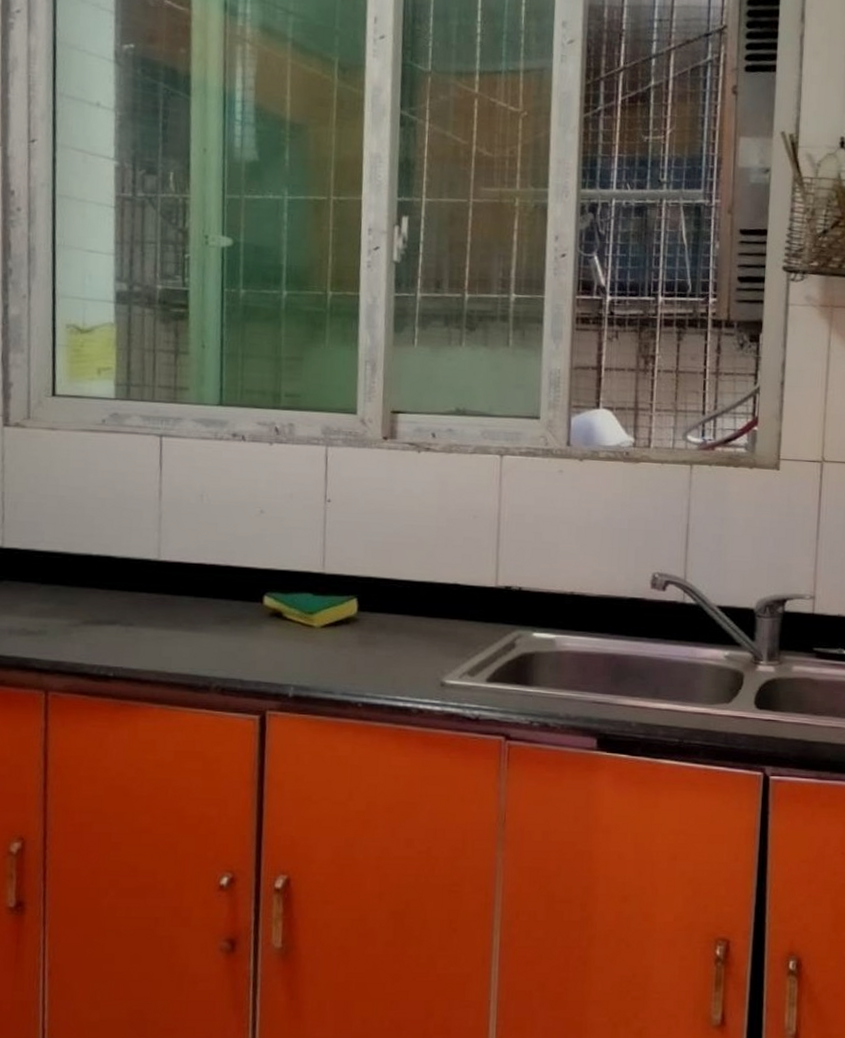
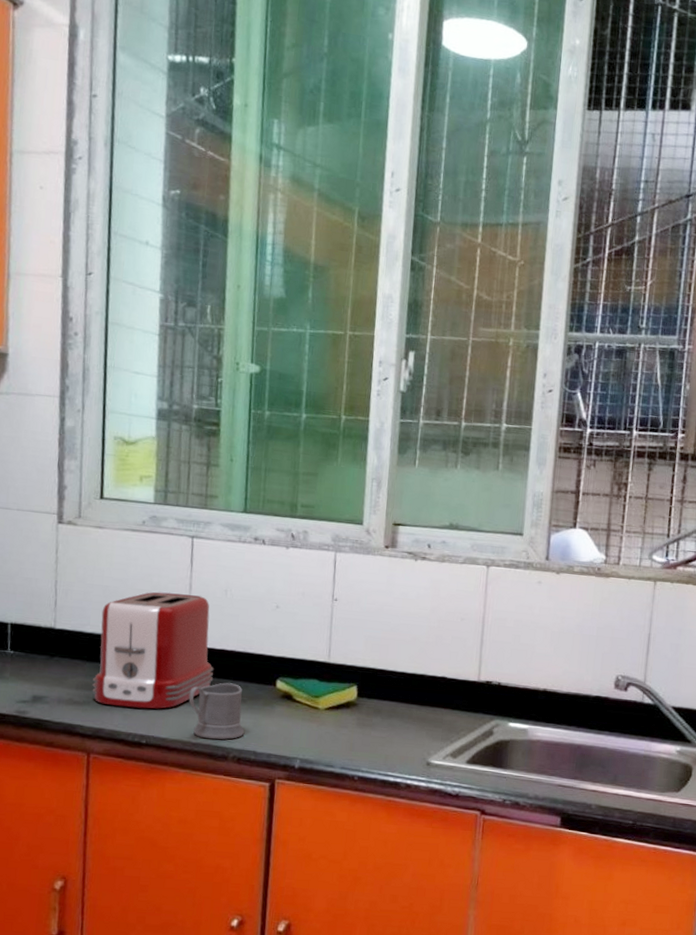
toaster: none [48,500,190,636] -> present [92,592,214,709]
mug: none [162,601,228,668] -> present [188,682,244,740]

